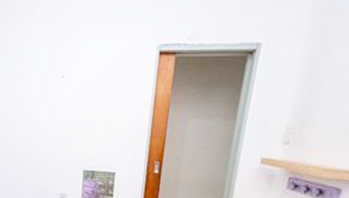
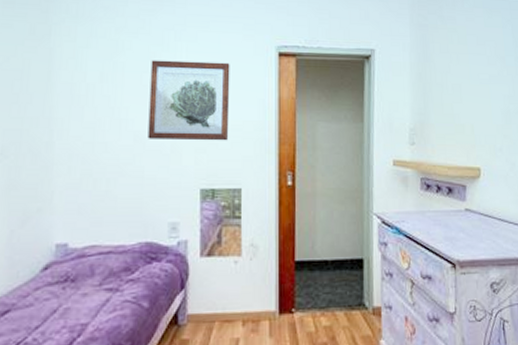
wall art: none [47,62,115,132] -> present [148,60,230,141]

